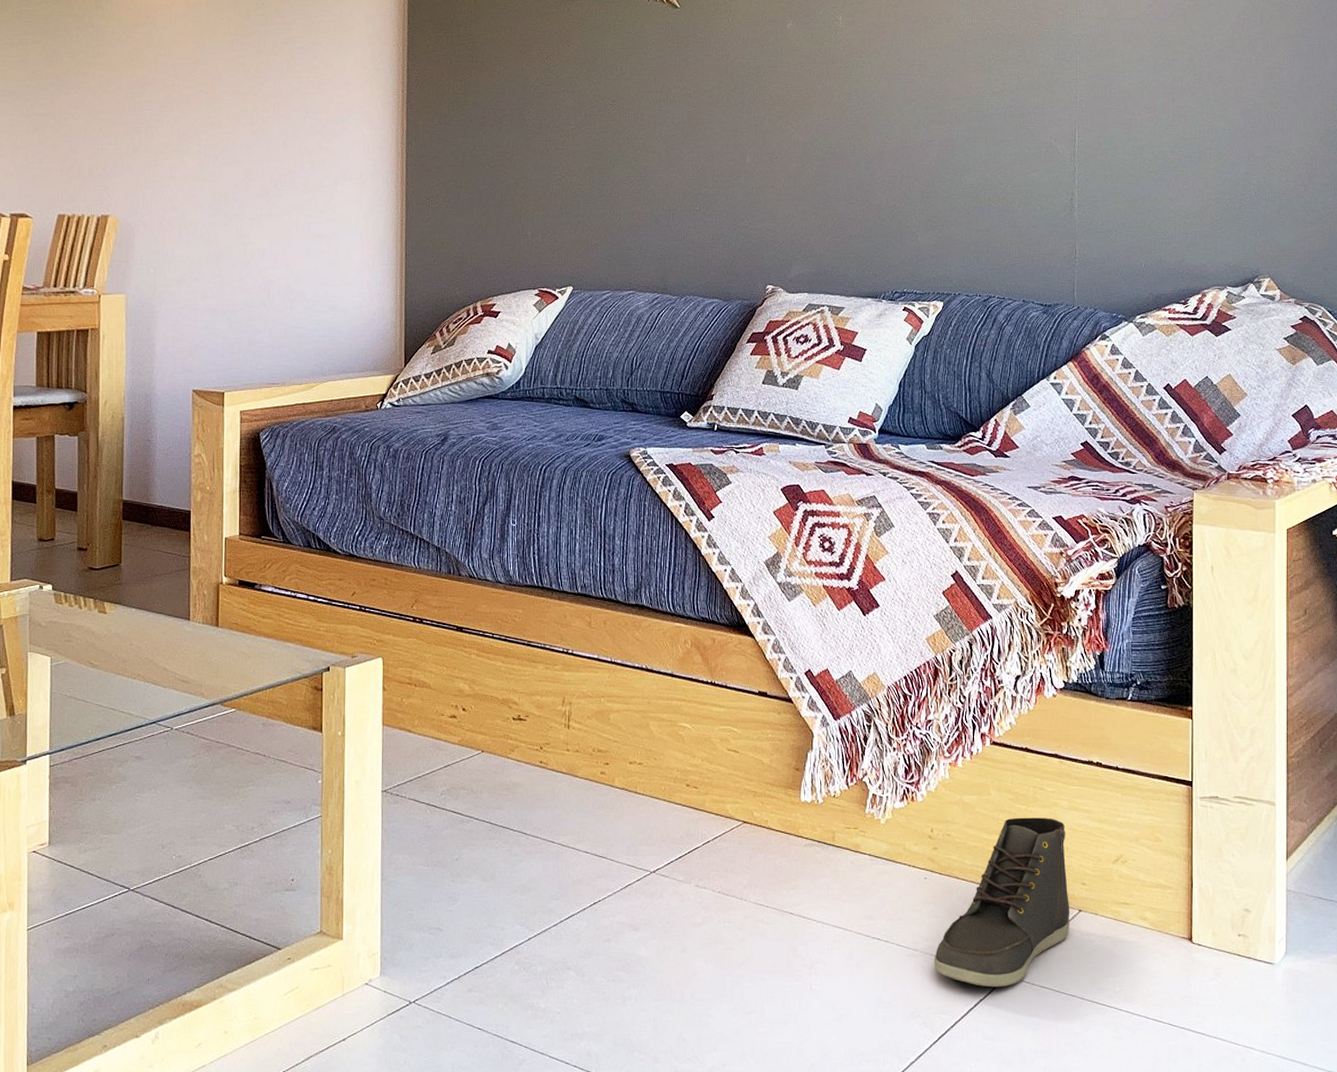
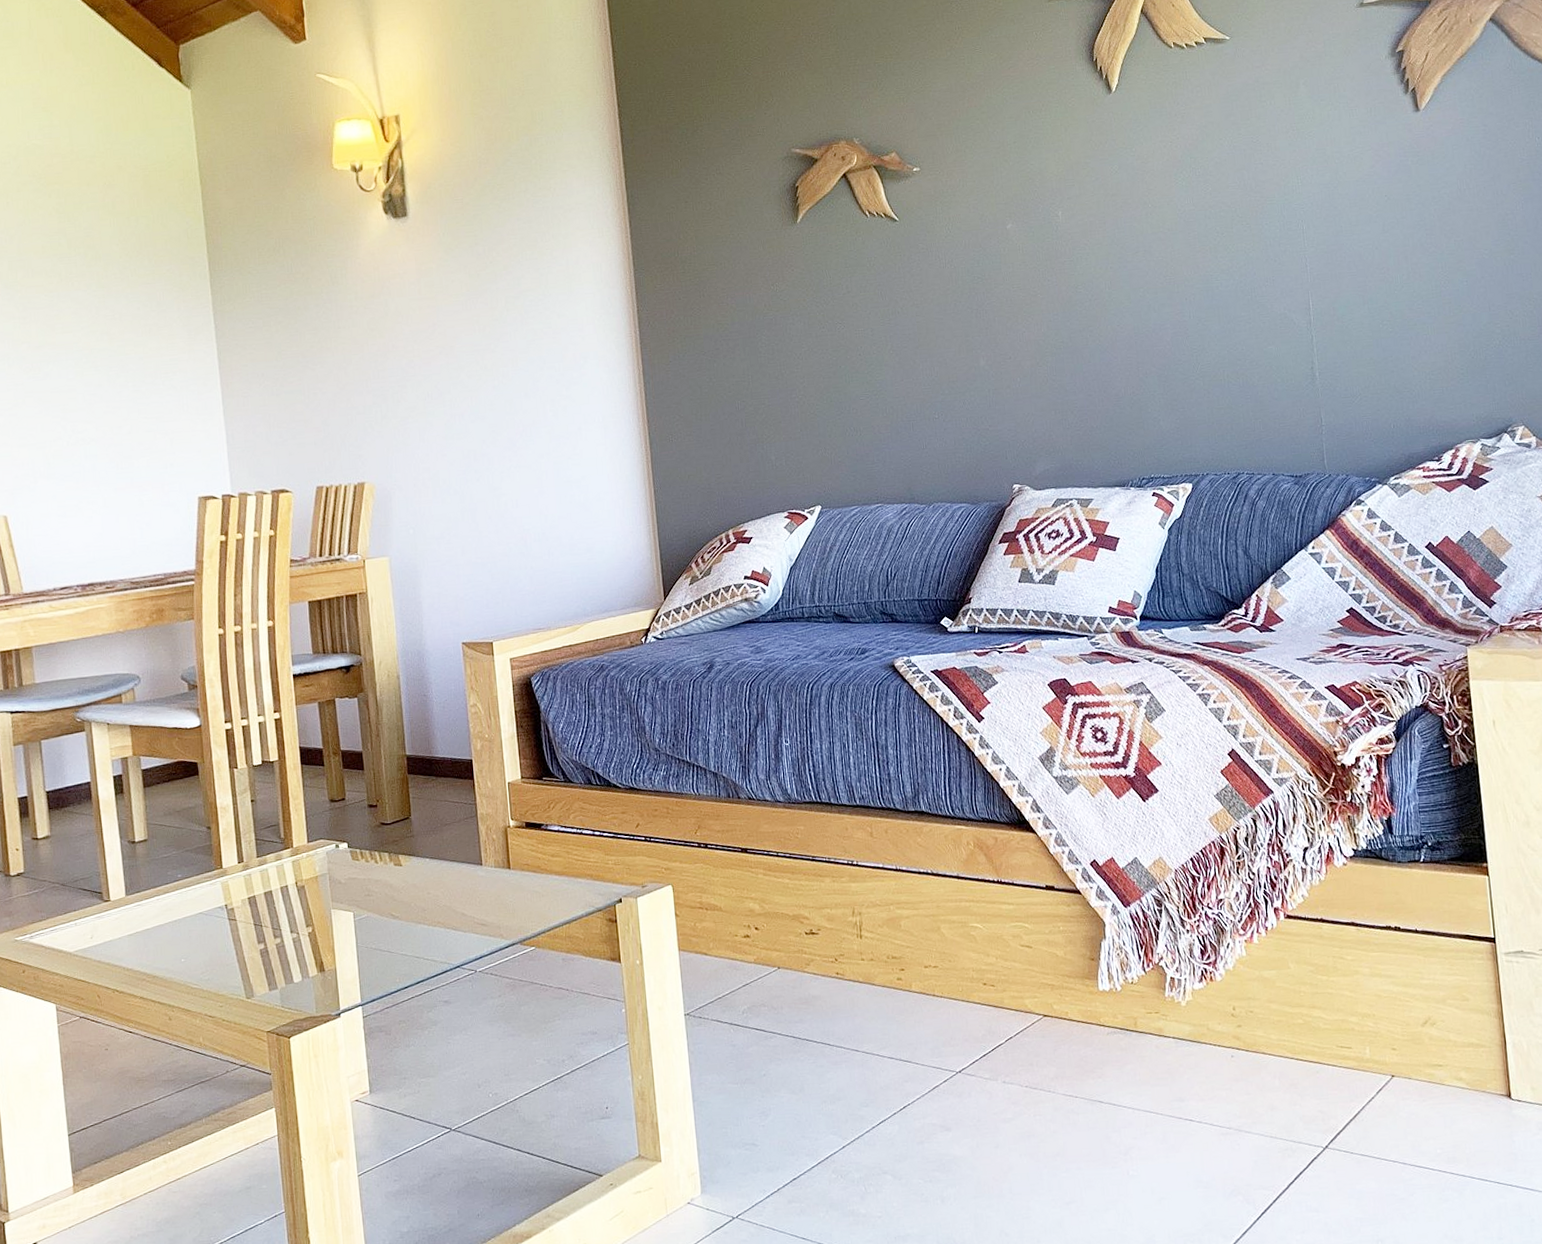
sneaker: present [934,817,1070,988] -> none [1249,986,1384,1160]

